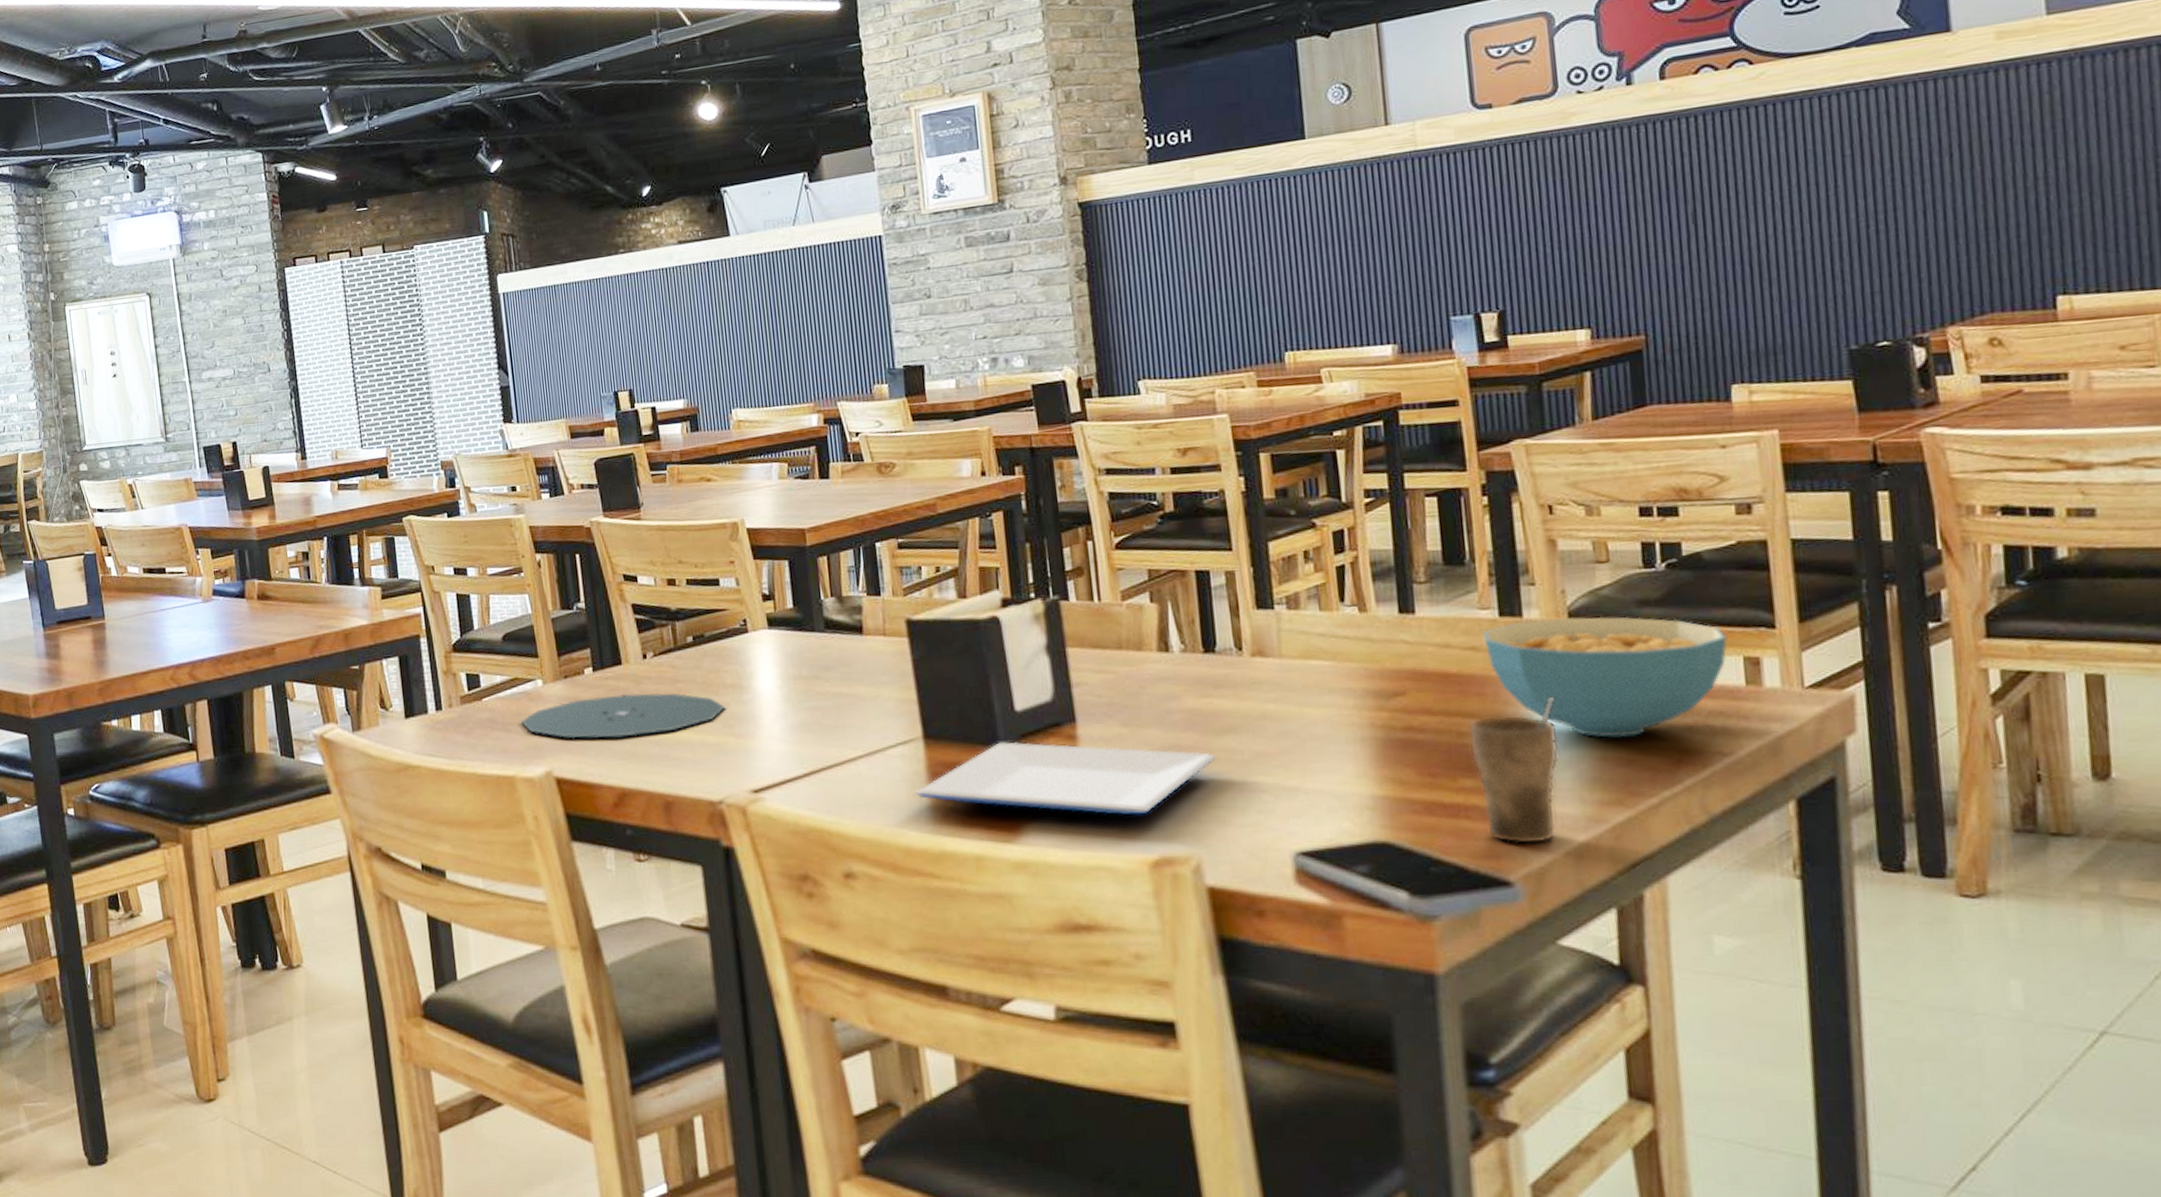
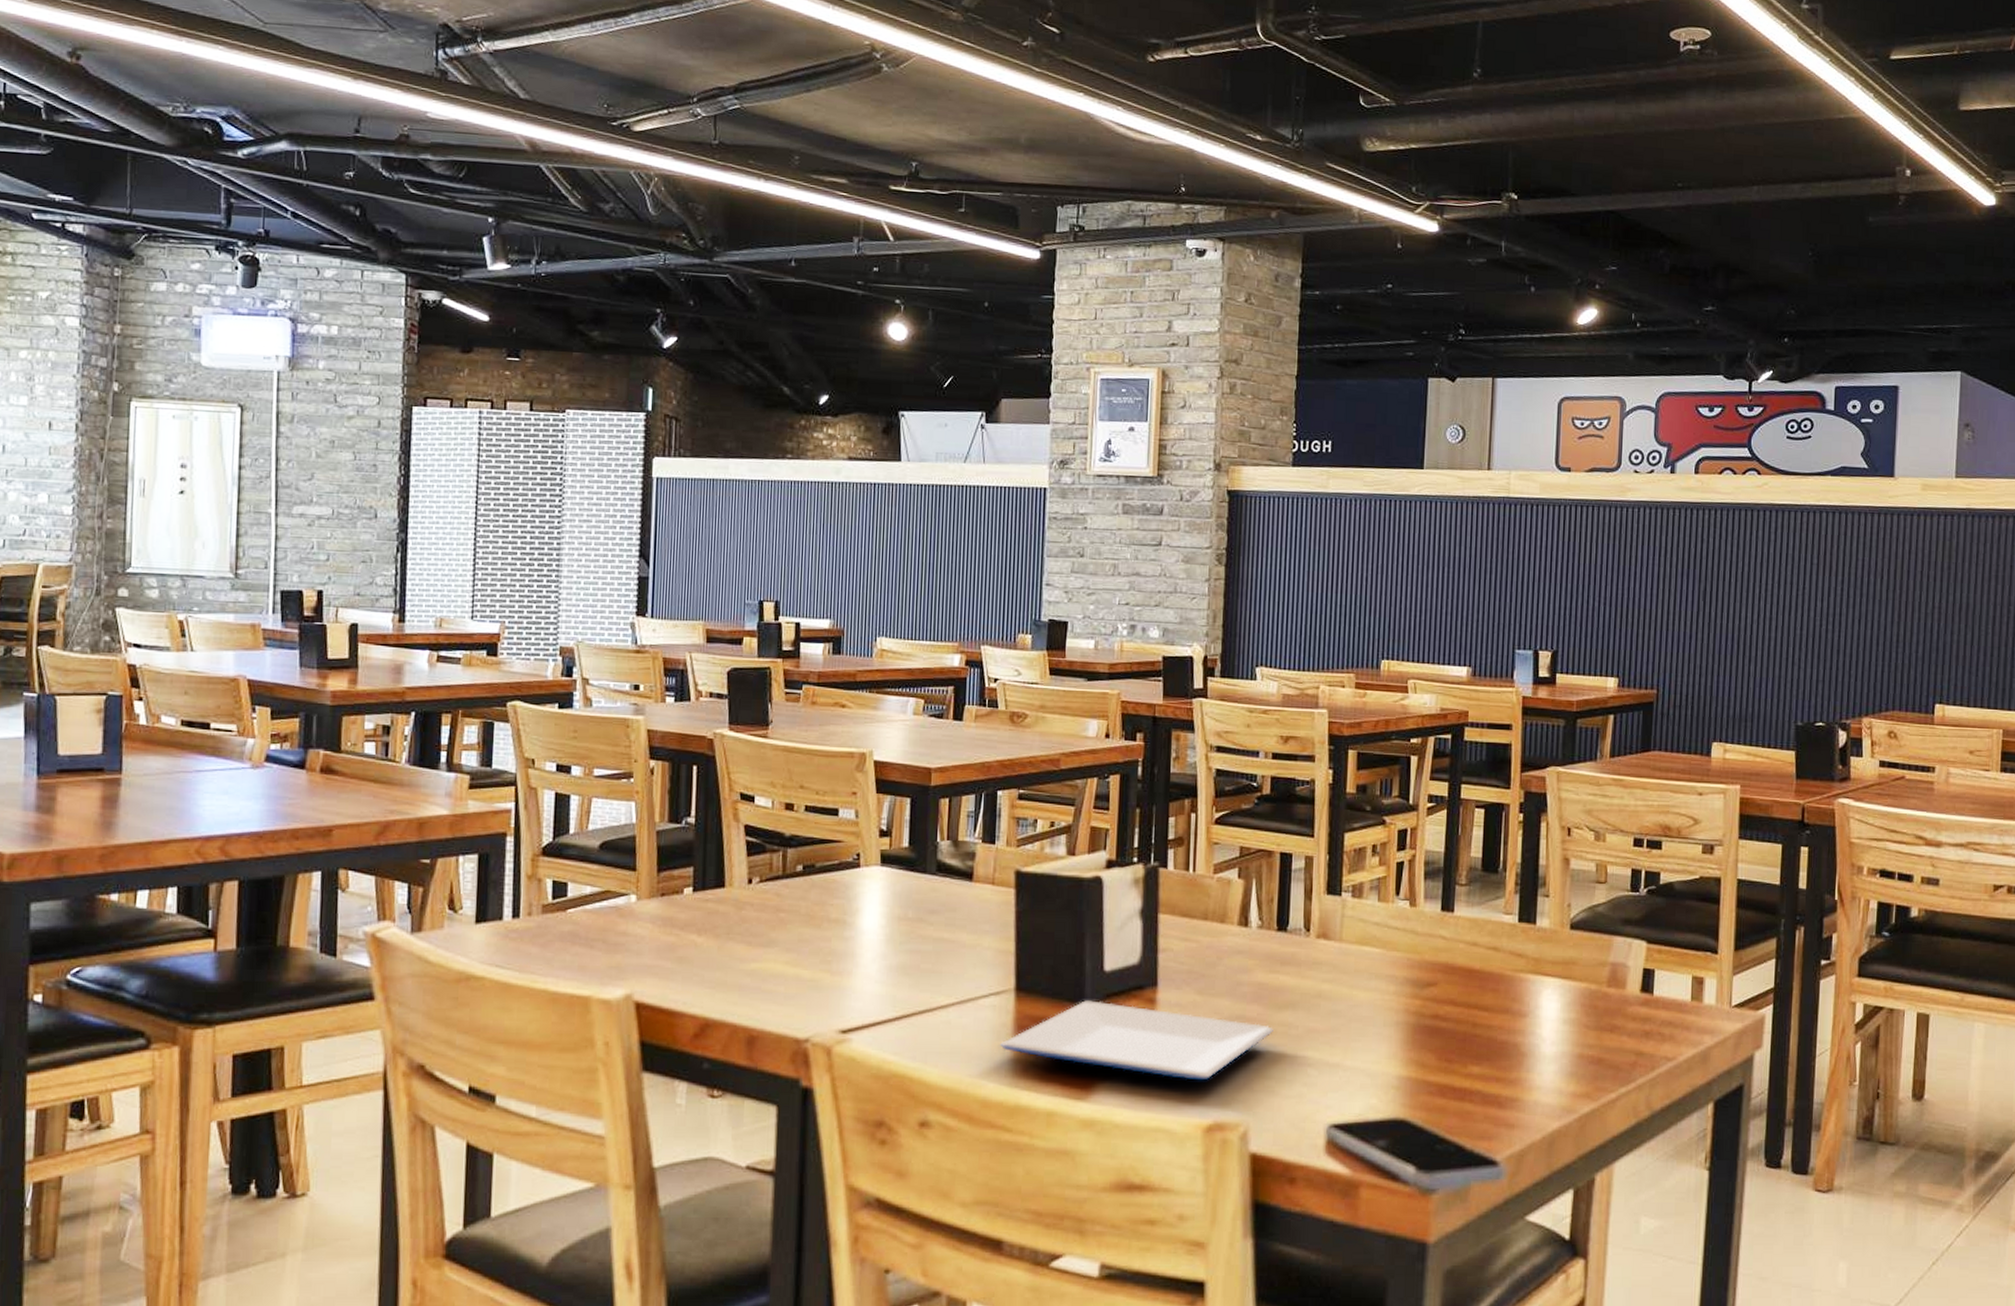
plate: present [521,692,726,739] -> none [607,919,826,964]
cup: present [1467,696,1560,845] -> none [1480,997,1552,1129]
cereal bowl: present [1483,616,1727,738] -> none [1504,928,1683,1038]

